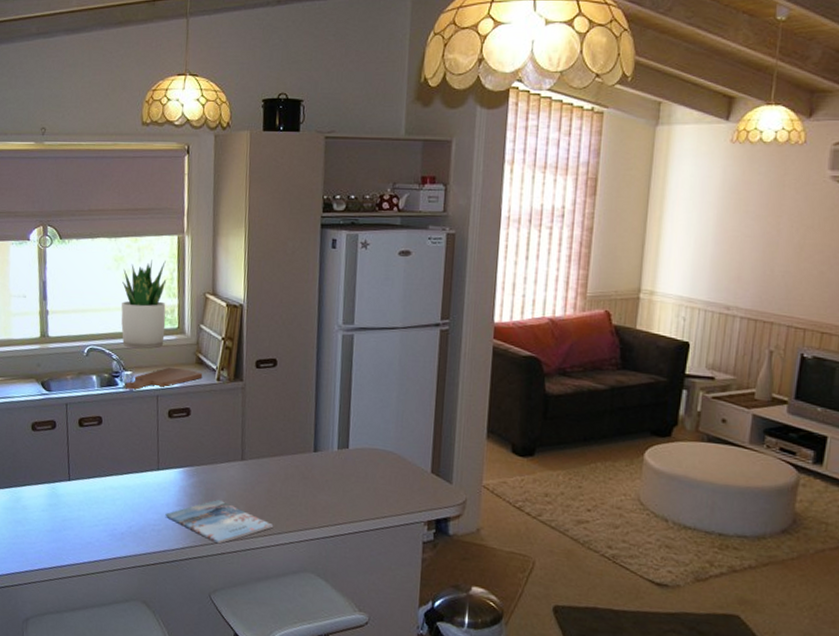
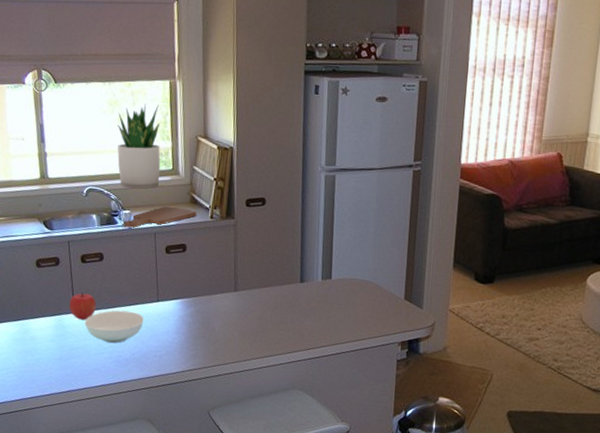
fruit: none [64,458,93,490] -> present [70,292,96,321]
bowl: none [78,478,142,515] -> present [84,310,144,343]
magazine: present [165,499,274,544] -> none [166,327,265,367]

